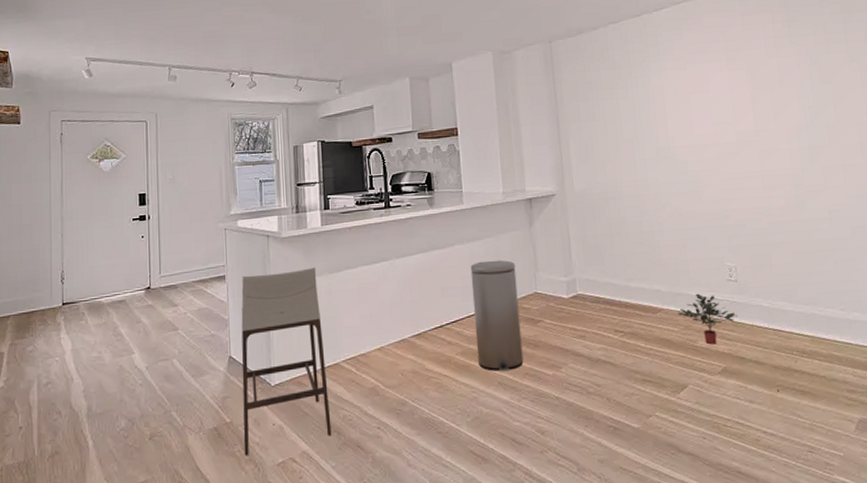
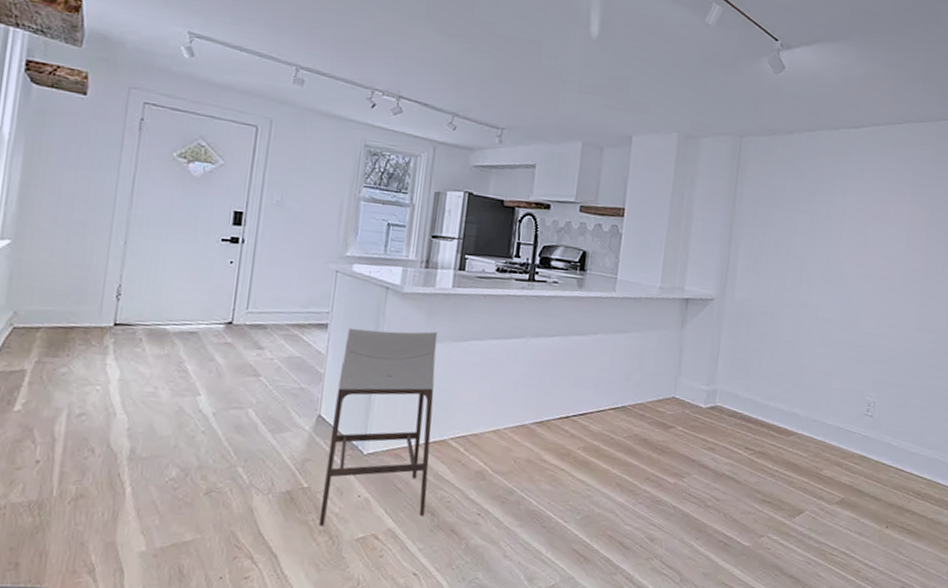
pedal bin: present [470,260,524,372] -> none [599,355,658,474]
potted plant: present [677,293,738,345] -> none [809,422,866,475]

